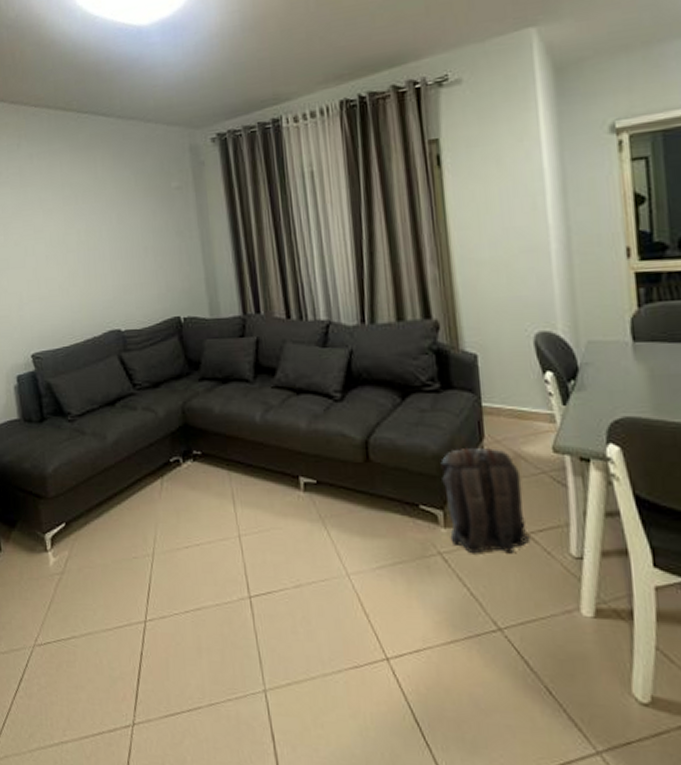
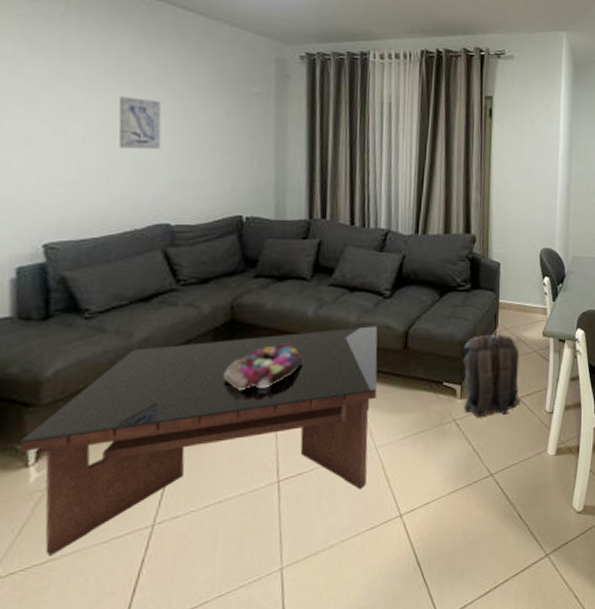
coffee table: none [39,433,342,634] -> present [19,326,378,556]
wall art: none [66,210,104,261] -> present [118,97,162,150]
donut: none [184,450,258,498] -> present [223,343,304,391]

